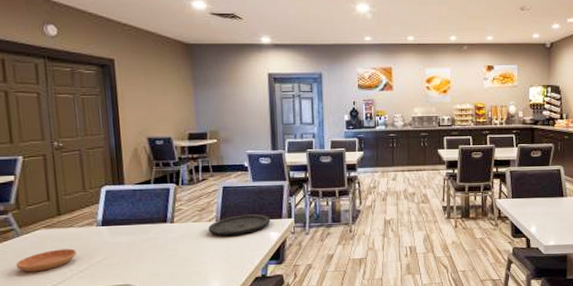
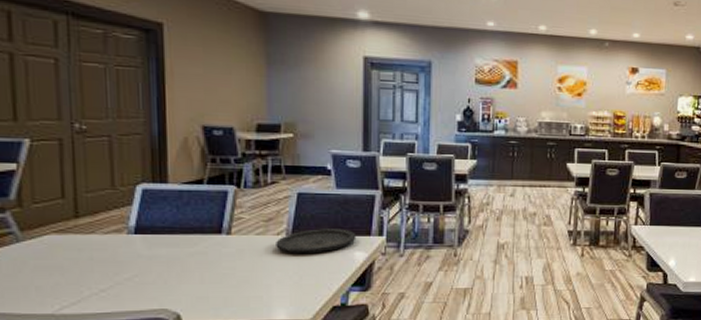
saucer: present [16,248,76,272] -> none [13,261,98,289]

